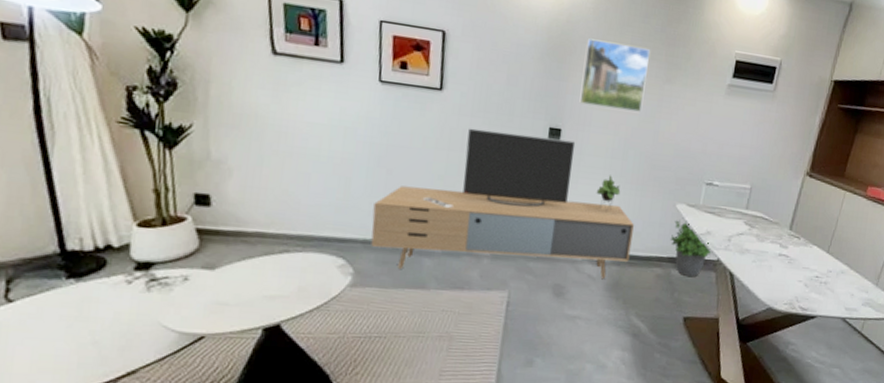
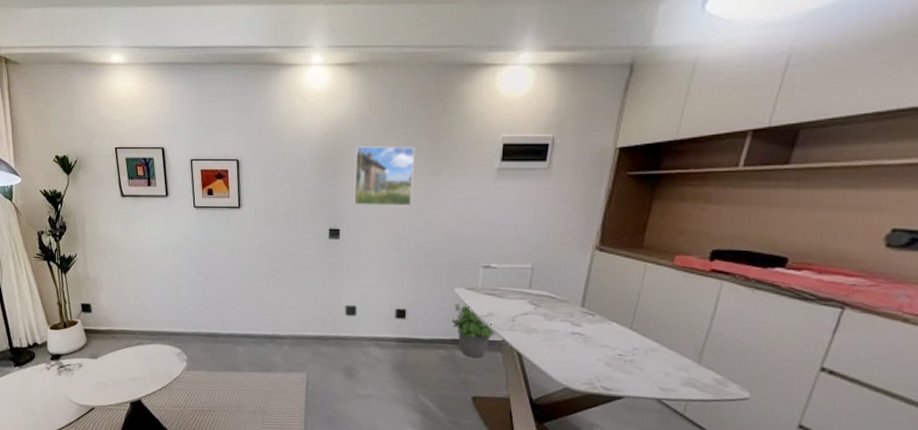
media console: present [371,128,635,278] -> none [197,236,415,360]

